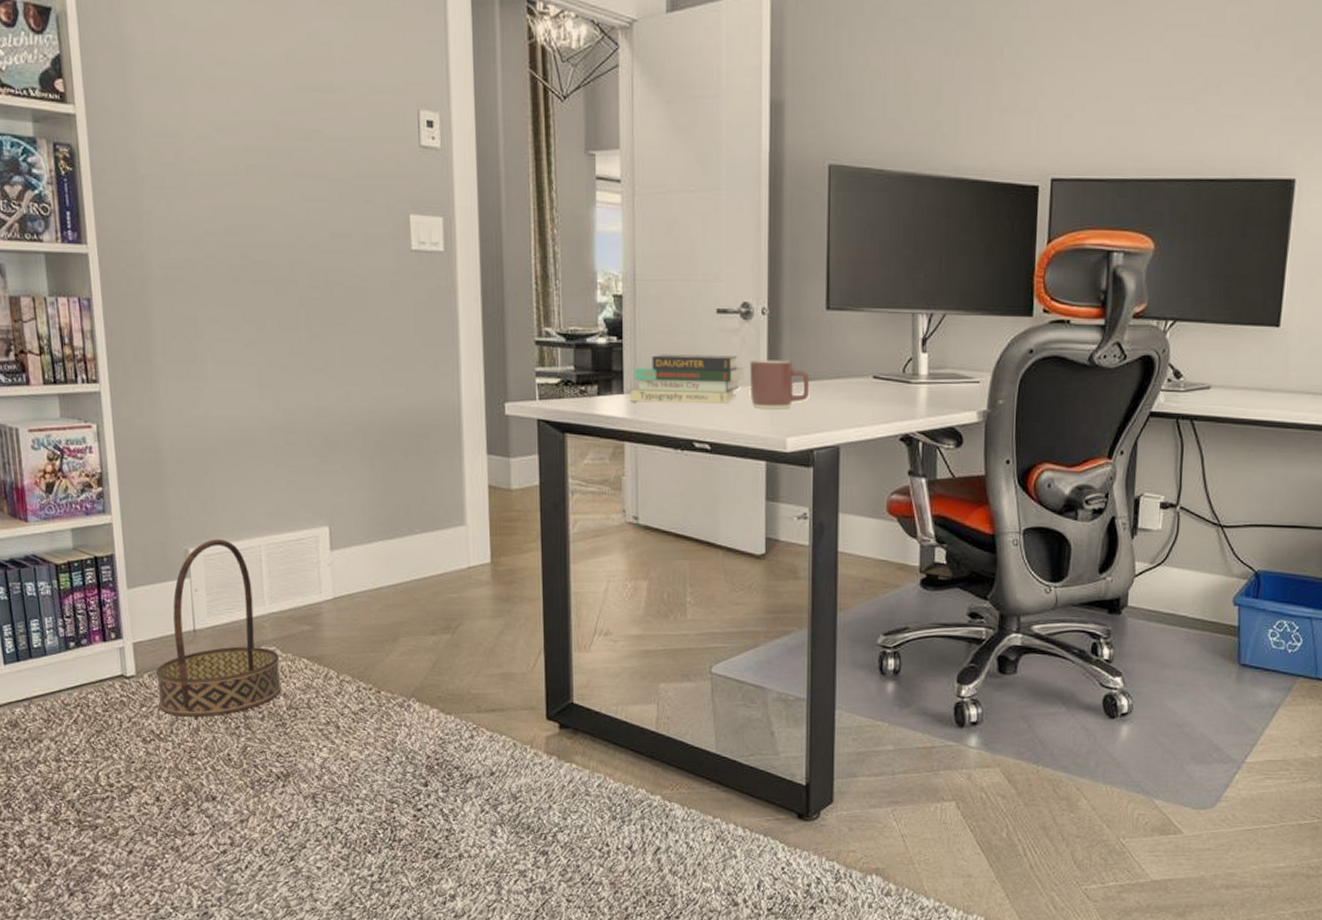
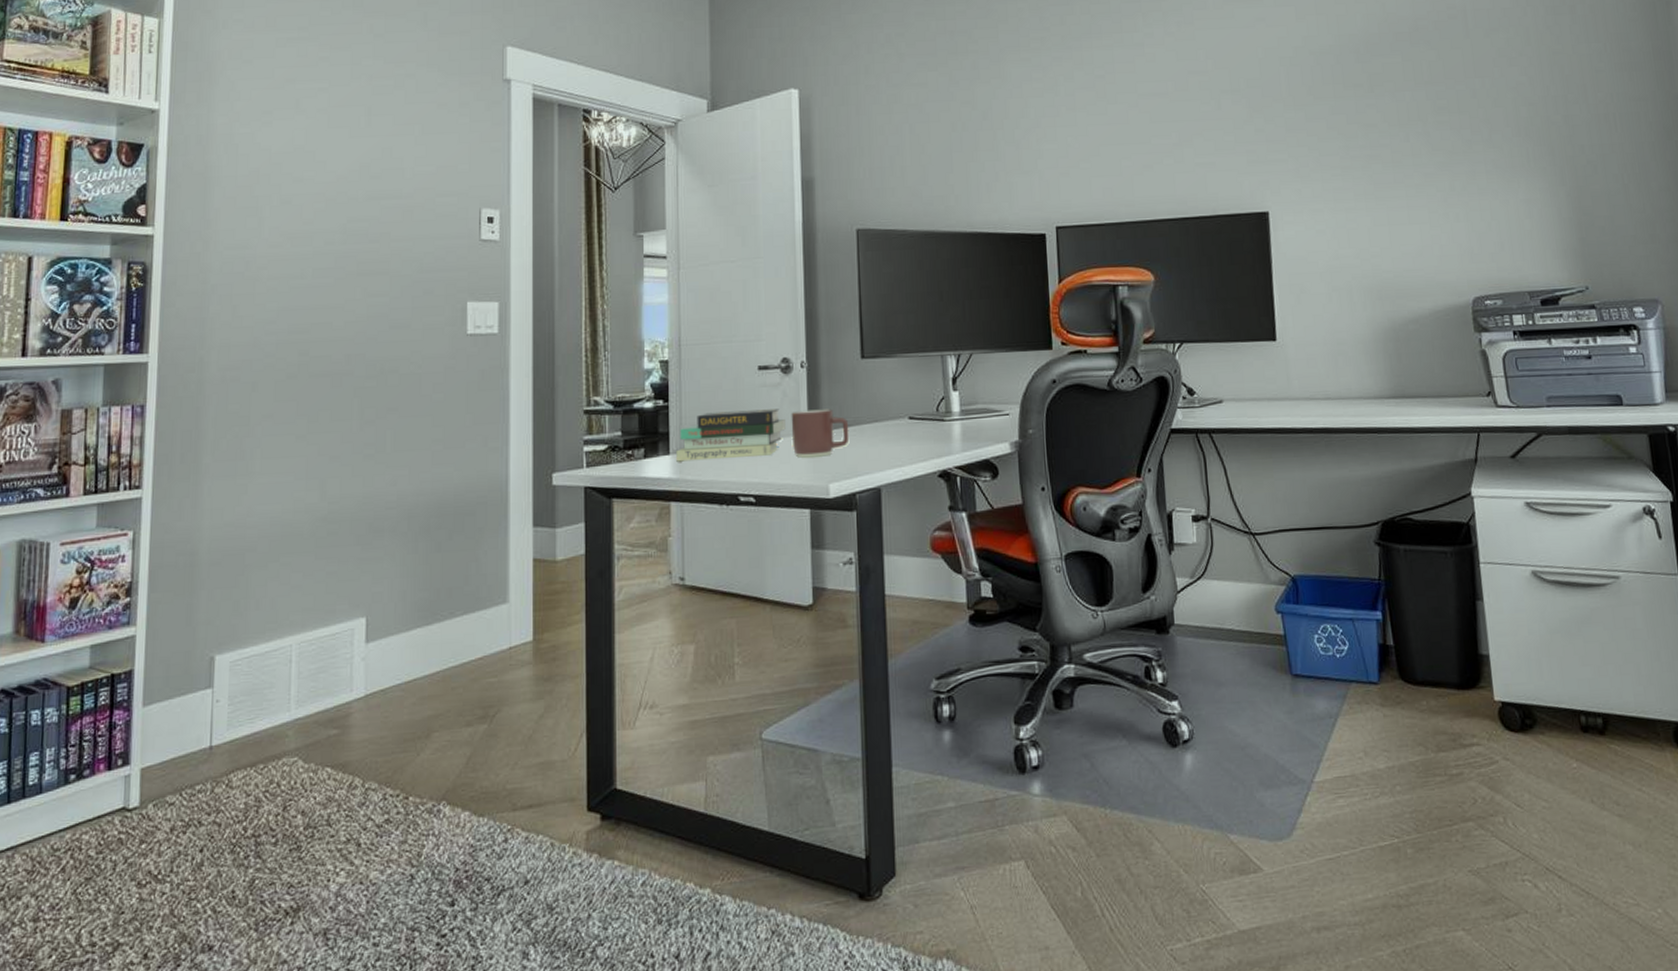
basket: present [156,539,282,717] -> none [161,642,301,851]

